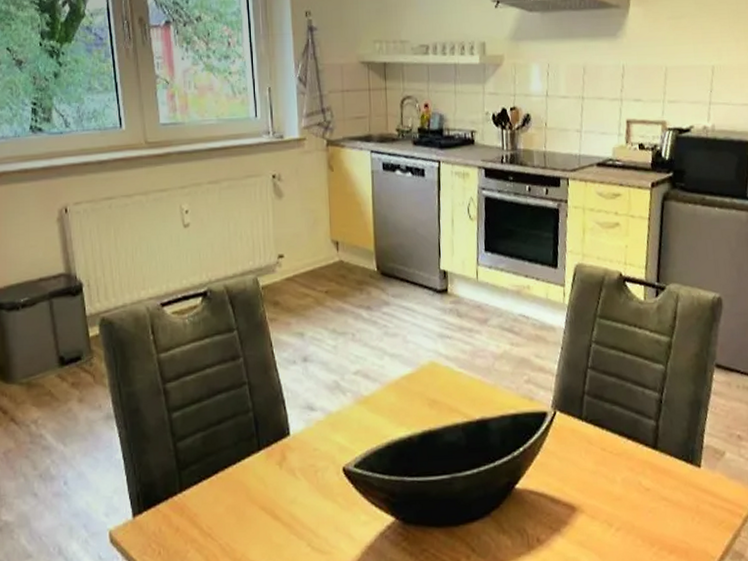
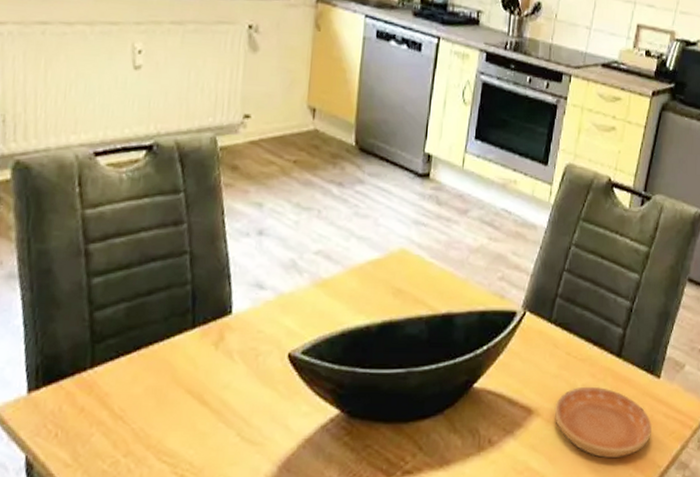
saucer: none [598,480,700,551] -> present [555,386,652,458]

